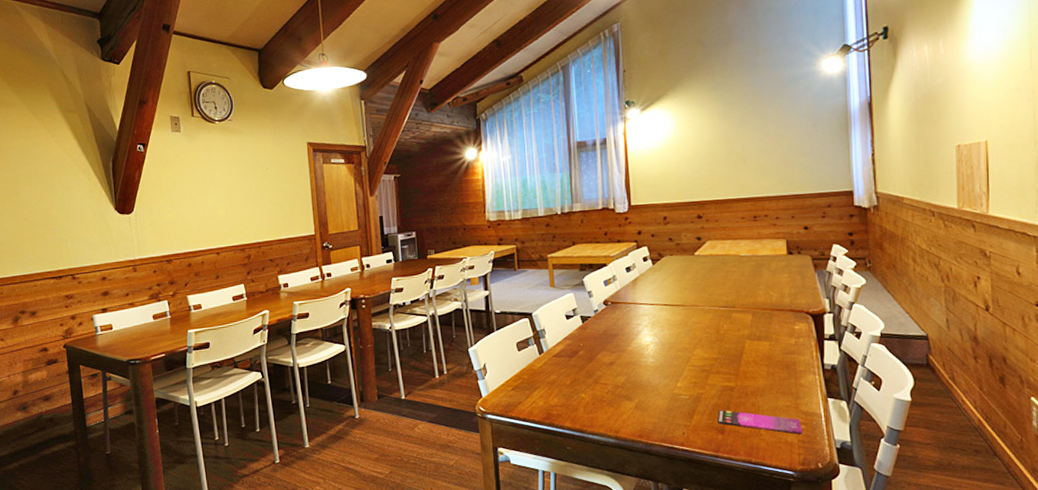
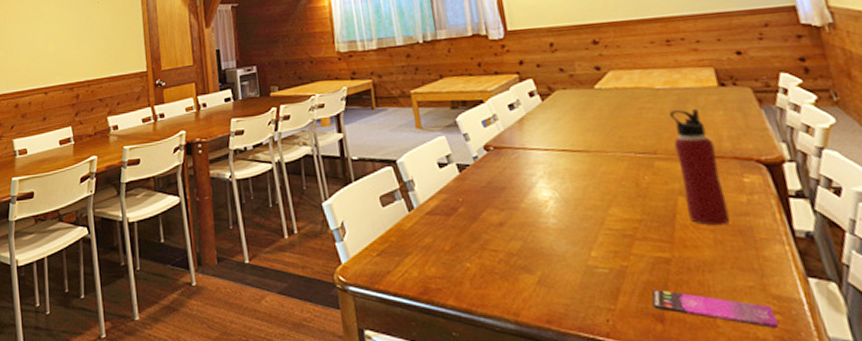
water bottle: none [749,272,781,362] -> present [670,109,731,226]

